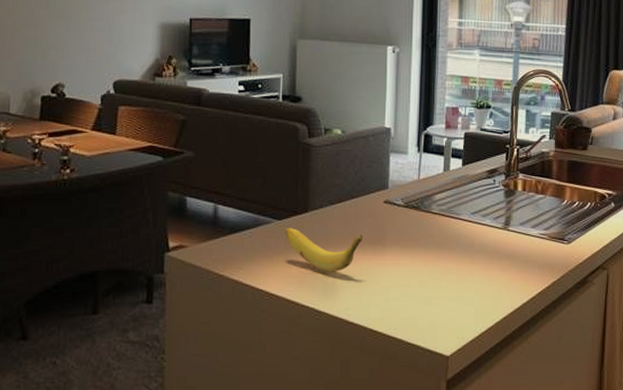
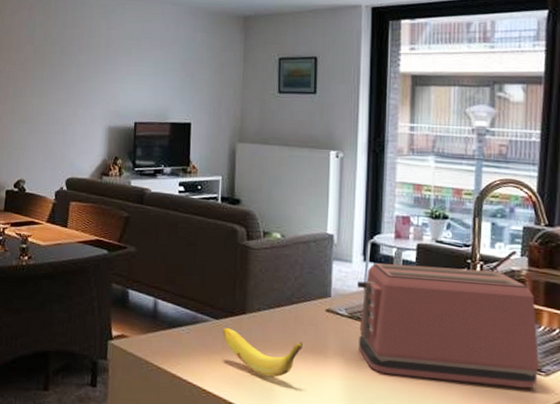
toaster: none [412,152,563,257] -> present [357,262,539,389]

